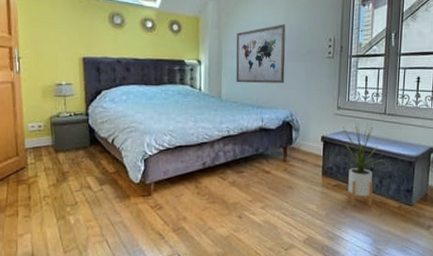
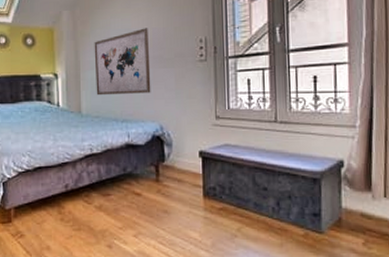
house plant: present [339,122,385,207] -> none [223,133,281,235]

